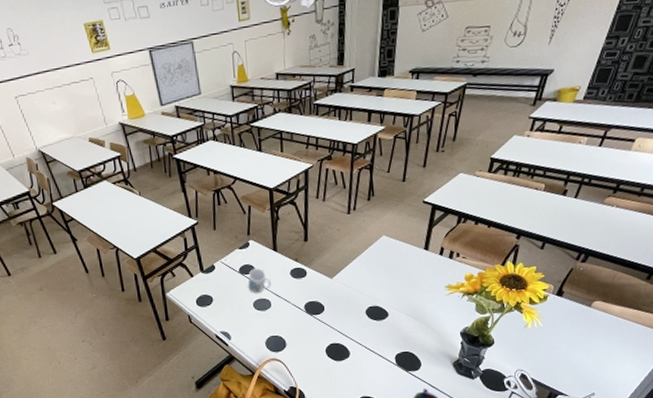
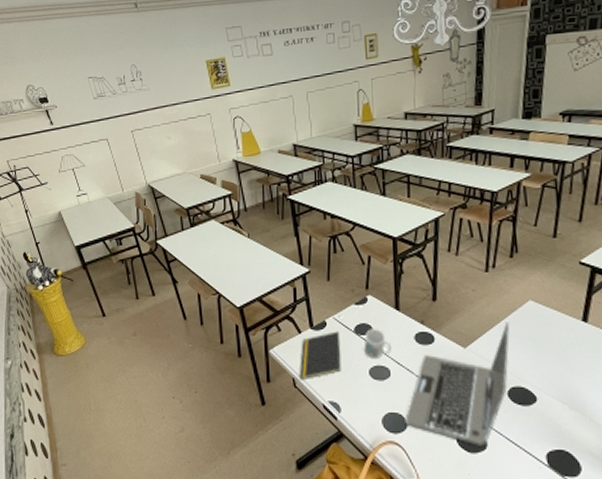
wall art: present [148,41,202,107] -> none [268,78,322,145]
notepad: none [193,272,230,316] -> present [299,331,342,379]
laptop: none [284,253,368,355] -> present [405,320,510,446]

